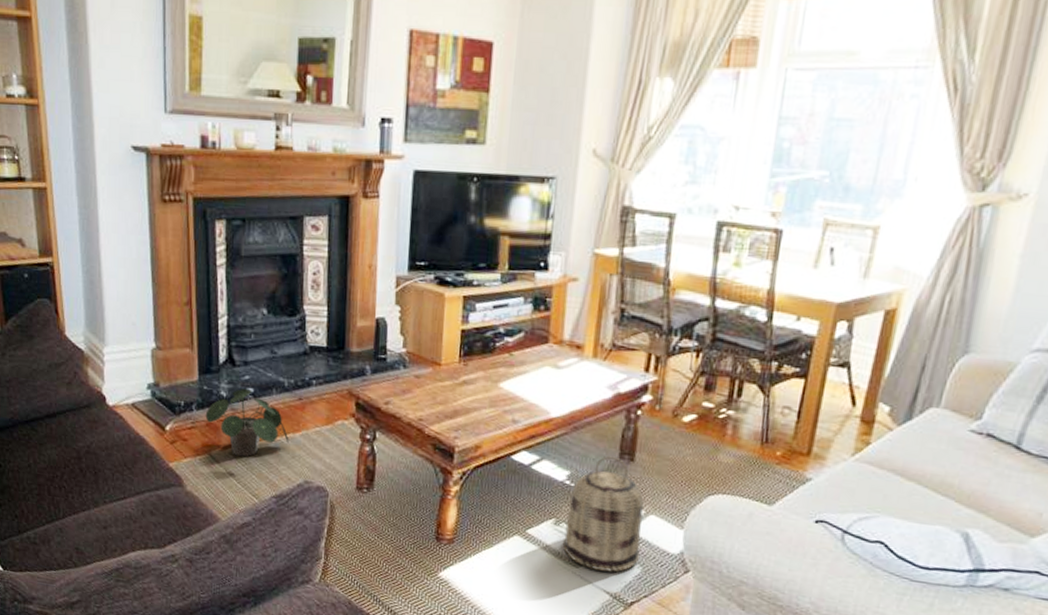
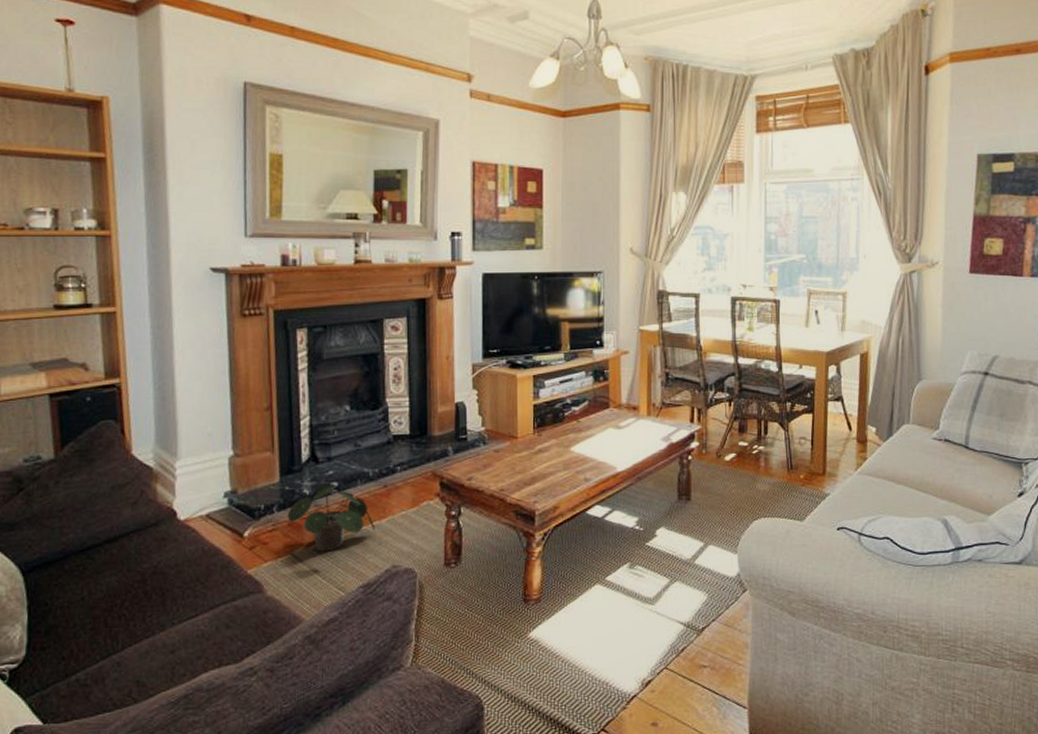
basket: present [563,455,644,572] -> none [639,498,705,604]

